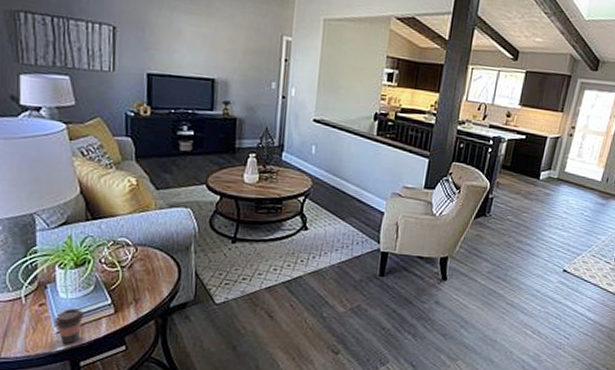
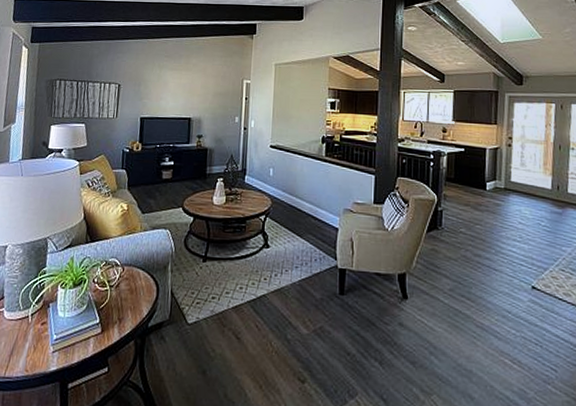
coffee cup: present [54,308,84,344] -> none [51,327,76,364]

